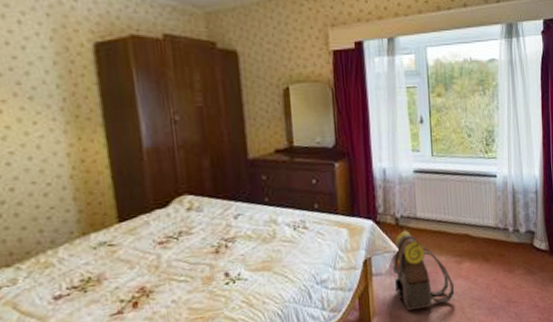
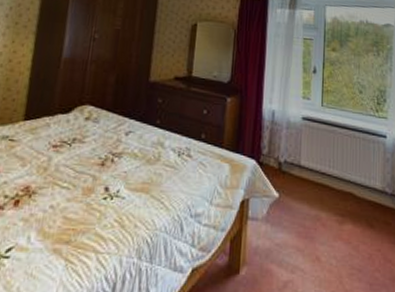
backpack: present [392,230,455,311] -> none [269,176,334,268]

